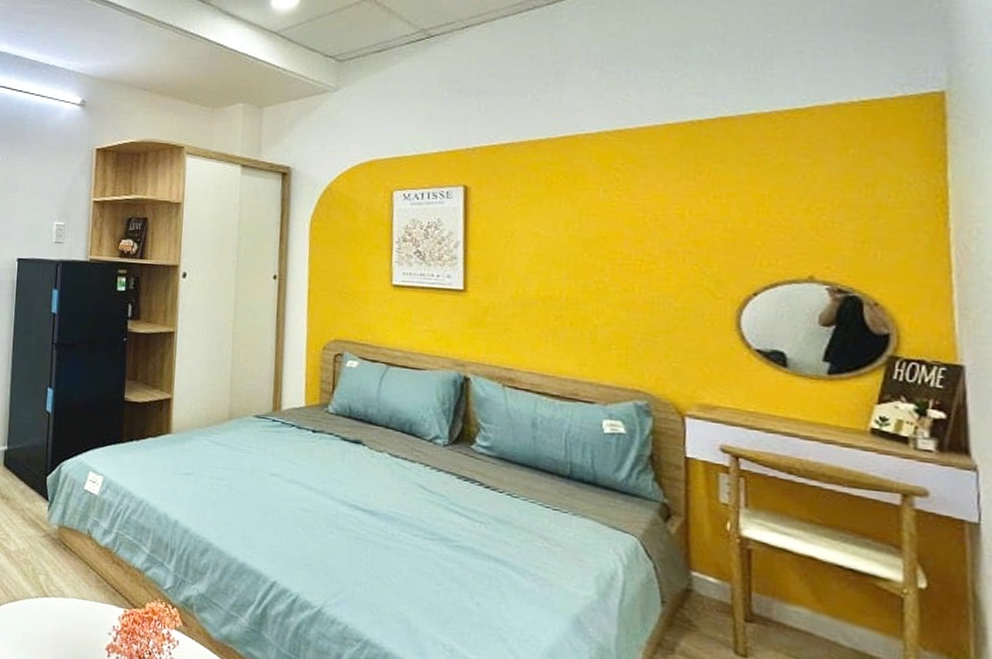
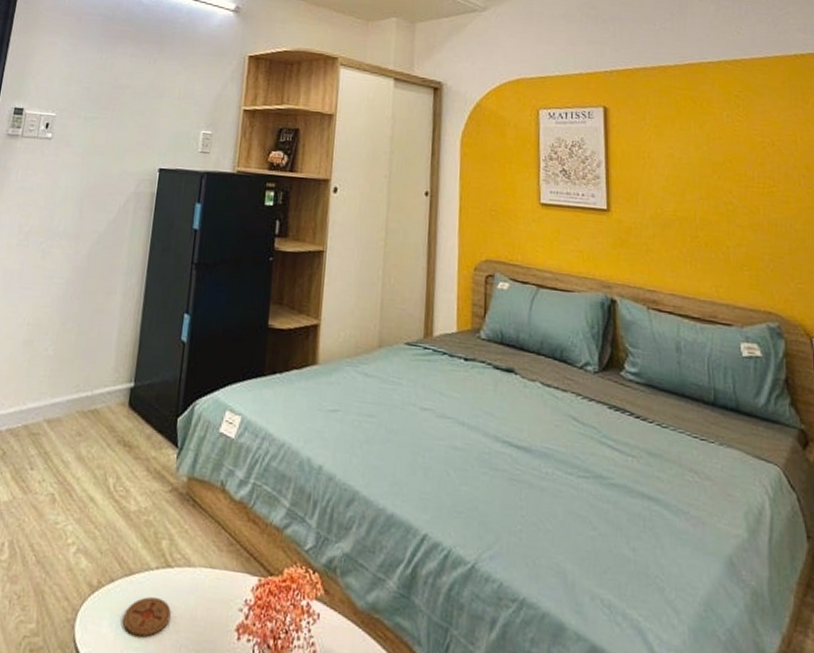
coaster: none [10,619,50,650] -> present [122,597,171,637]

